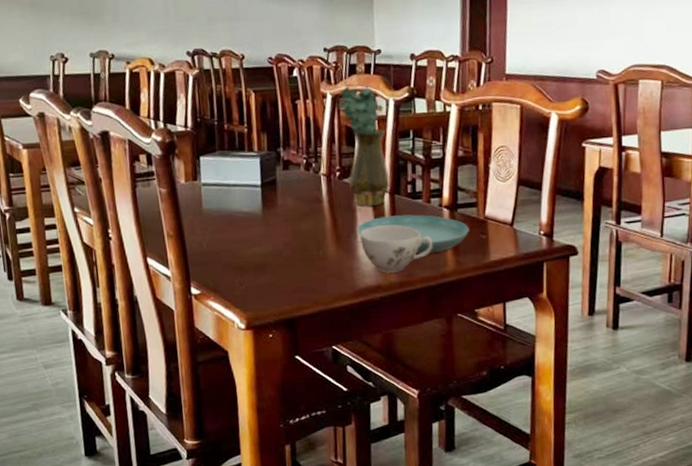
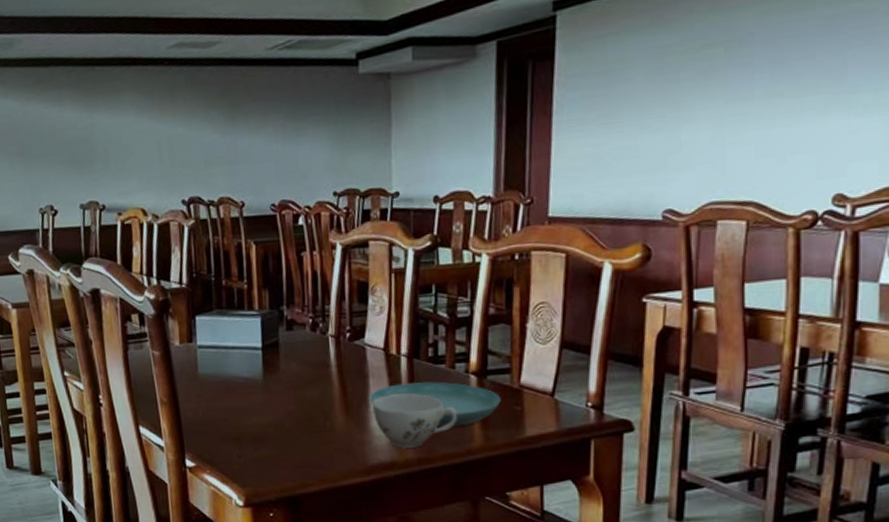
vase: present [339,81,390,206] -> none [350,229,408,372]

